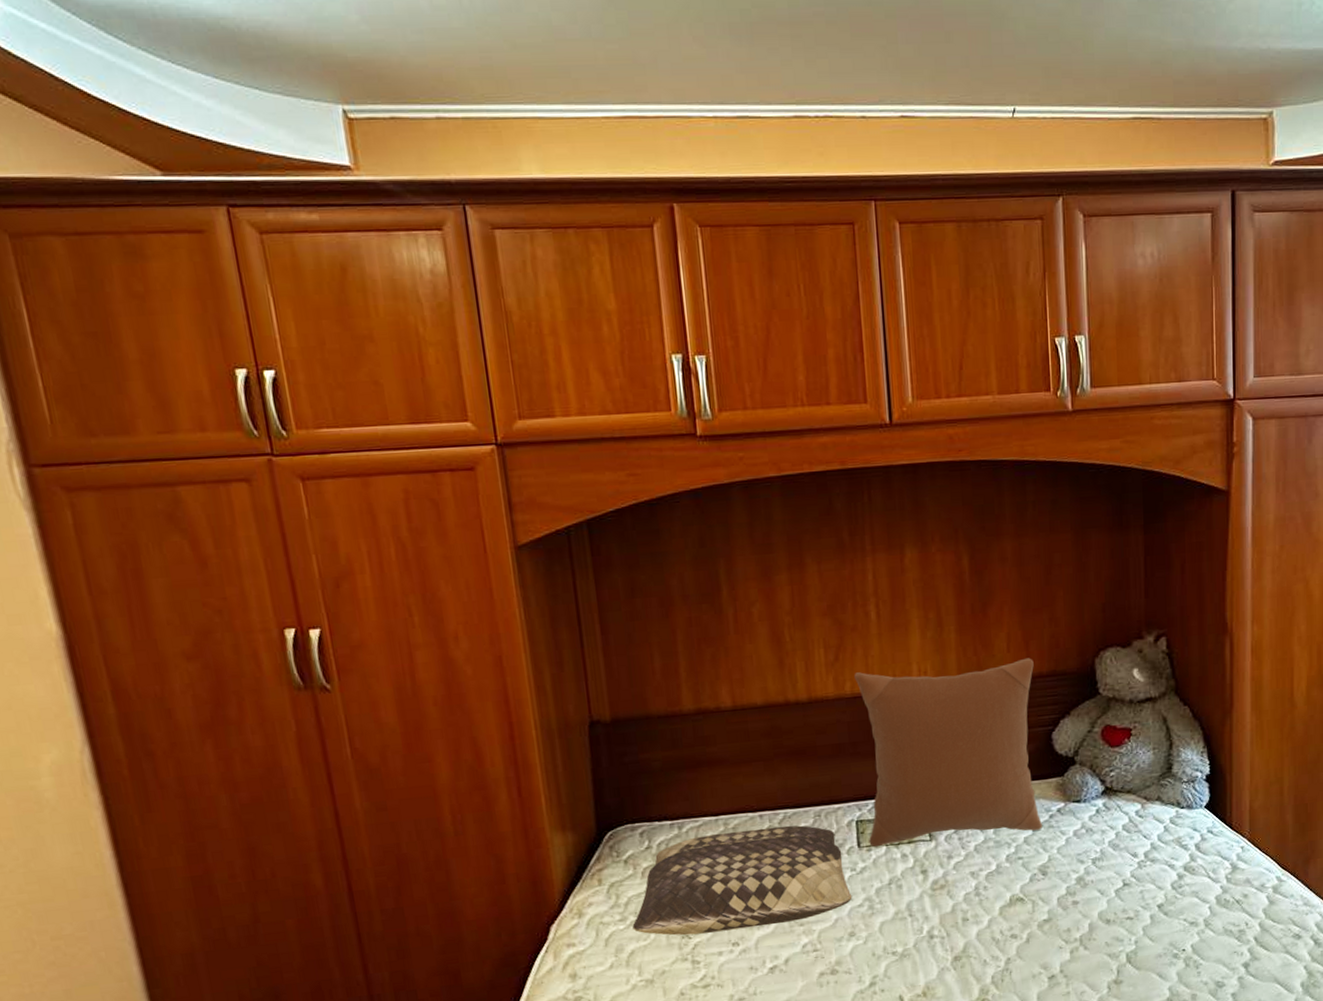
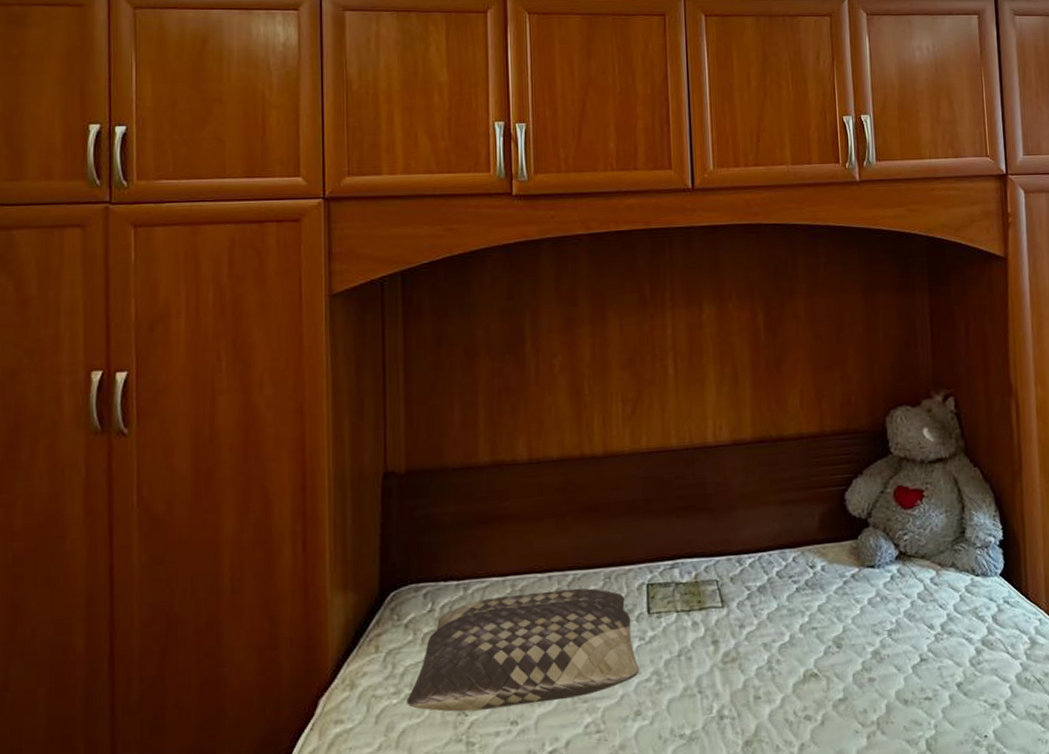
pillow: present [854,658,1042,847] -> none [650,415,836,614]

